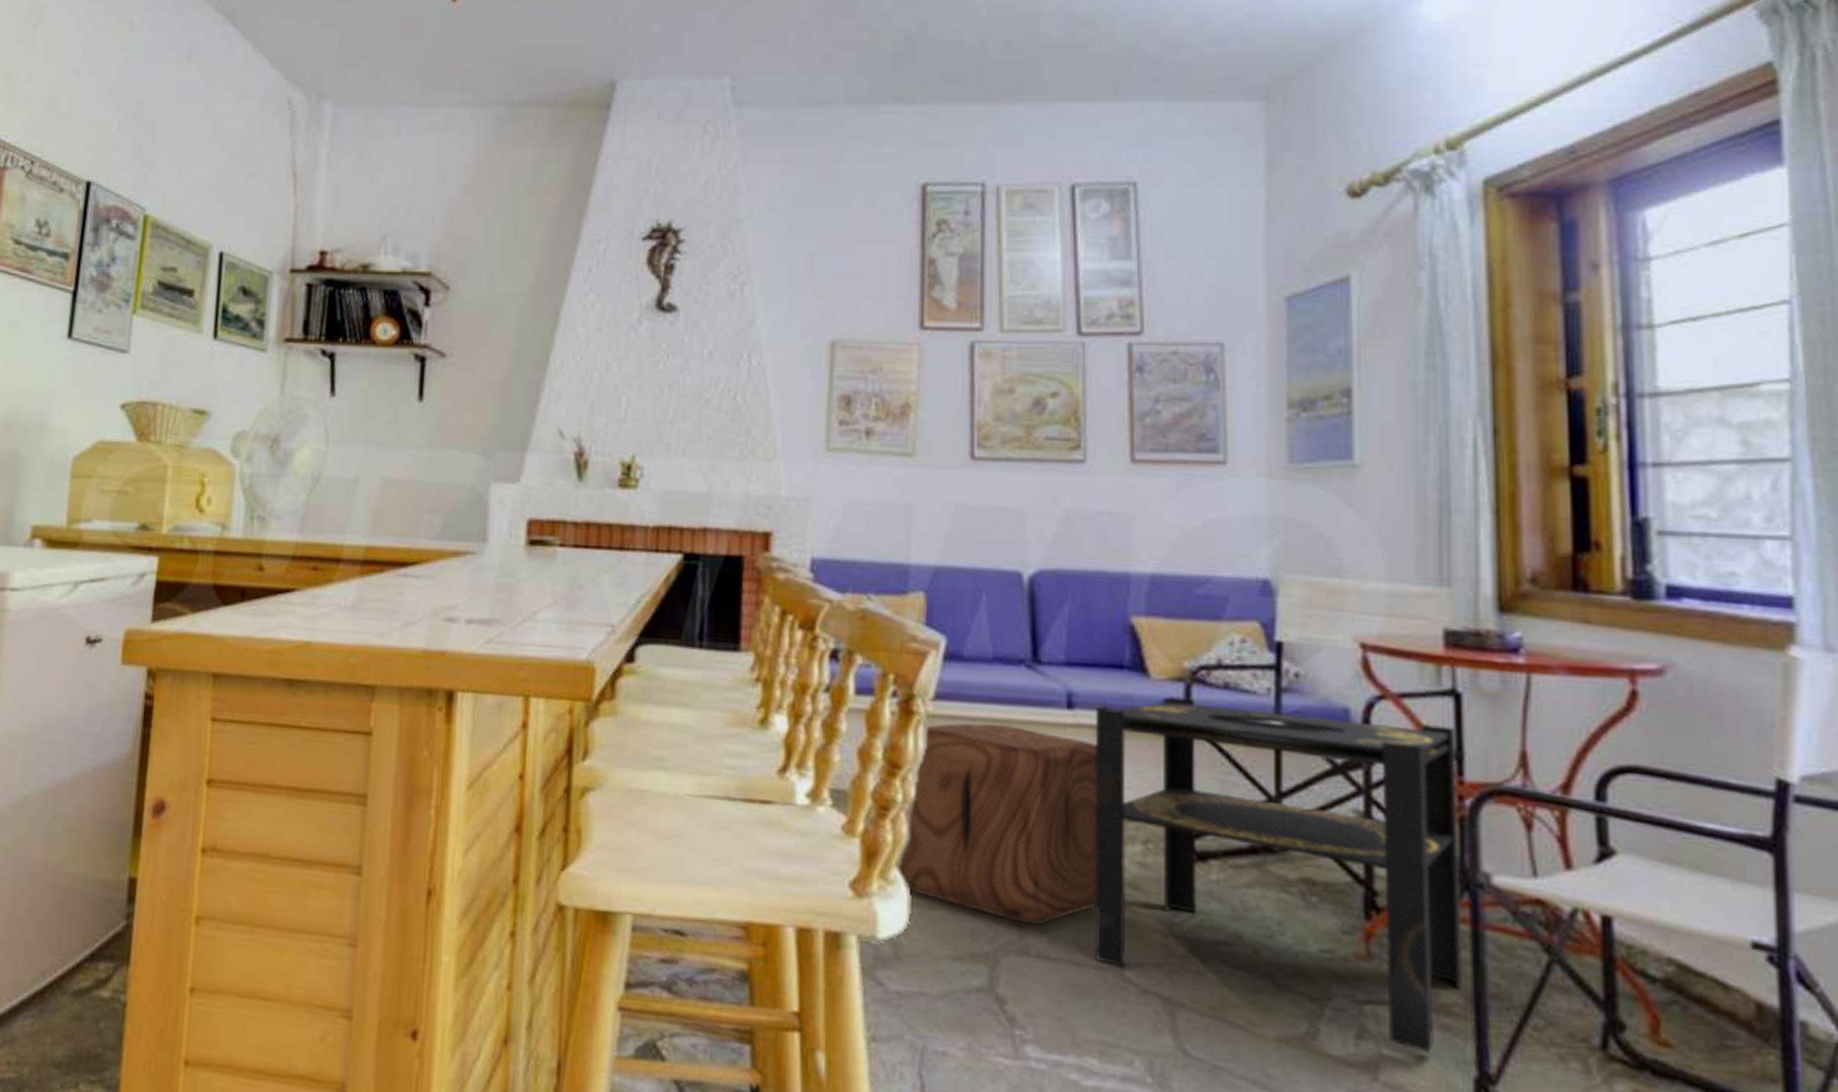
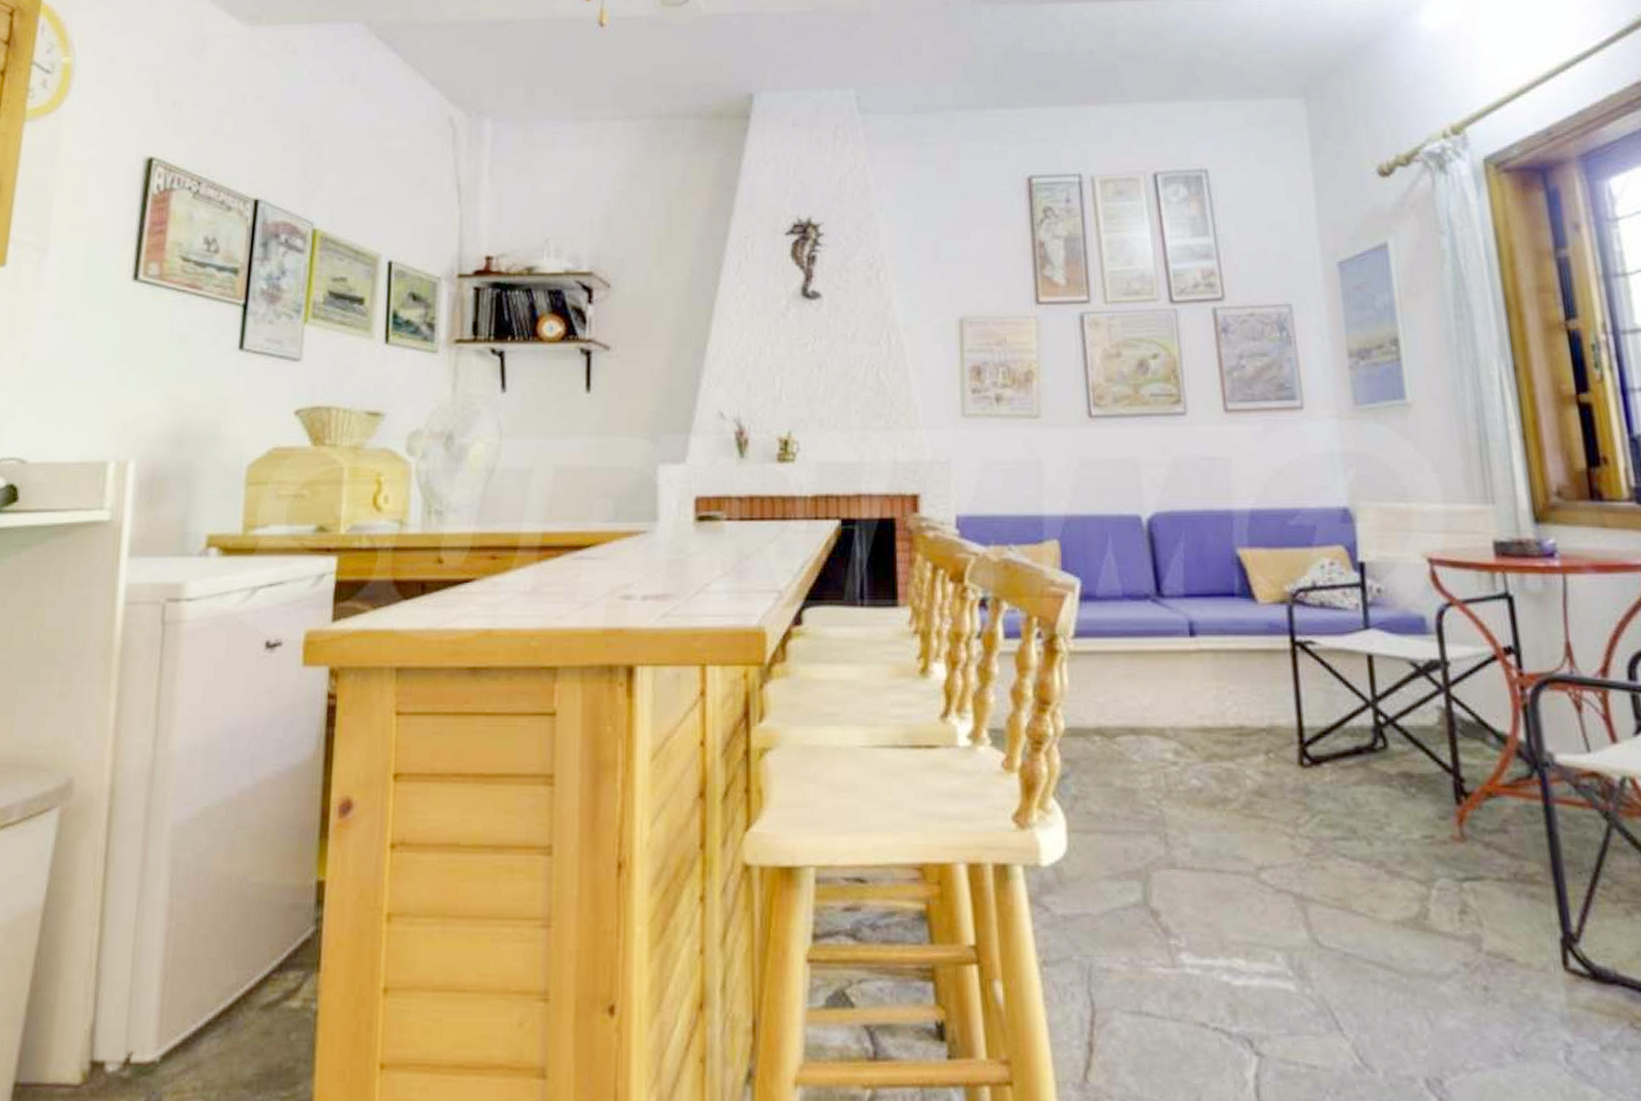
ottoman: present [898,722,1098,926] -> none [1054,655,1232,839]
side table: present [1094,695,1464,1053] -> none [1213,617,1542,920]

